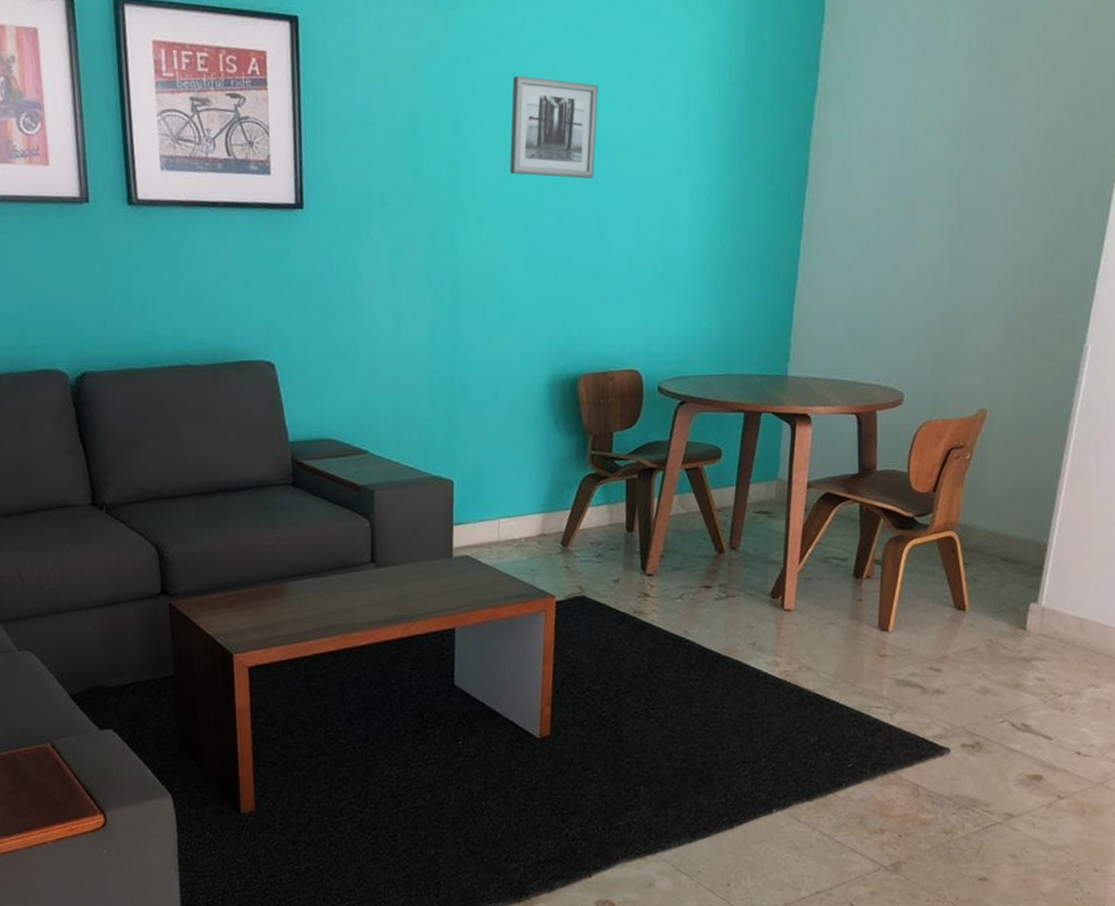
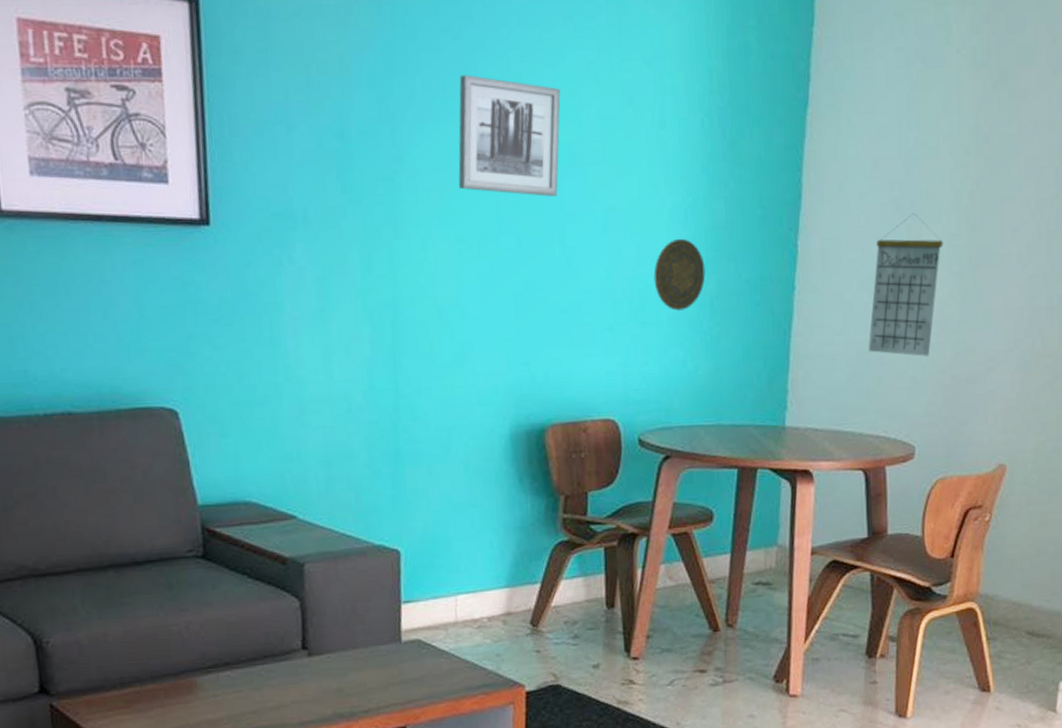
decorative plate: none [675,212,721,276] -> present [653,238,706,311]
calendar: none [864,186,936,314] -> present [868,213,944,356]

